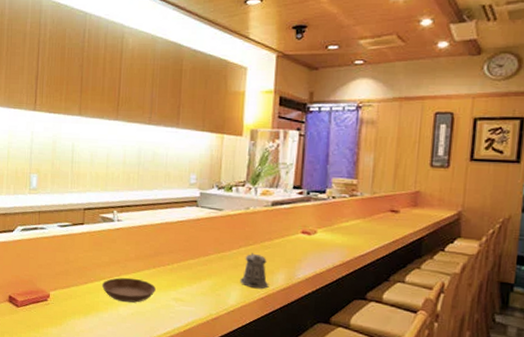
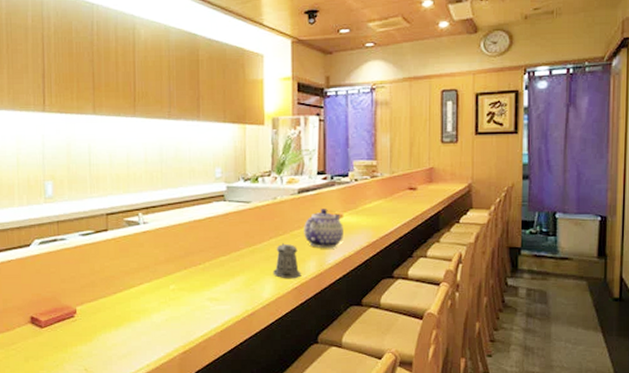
saucer: present [101,277,156,303] -> none [131,282,189,309]
teapot: none [274,223,317,263] -> present [304,209,343,249]

